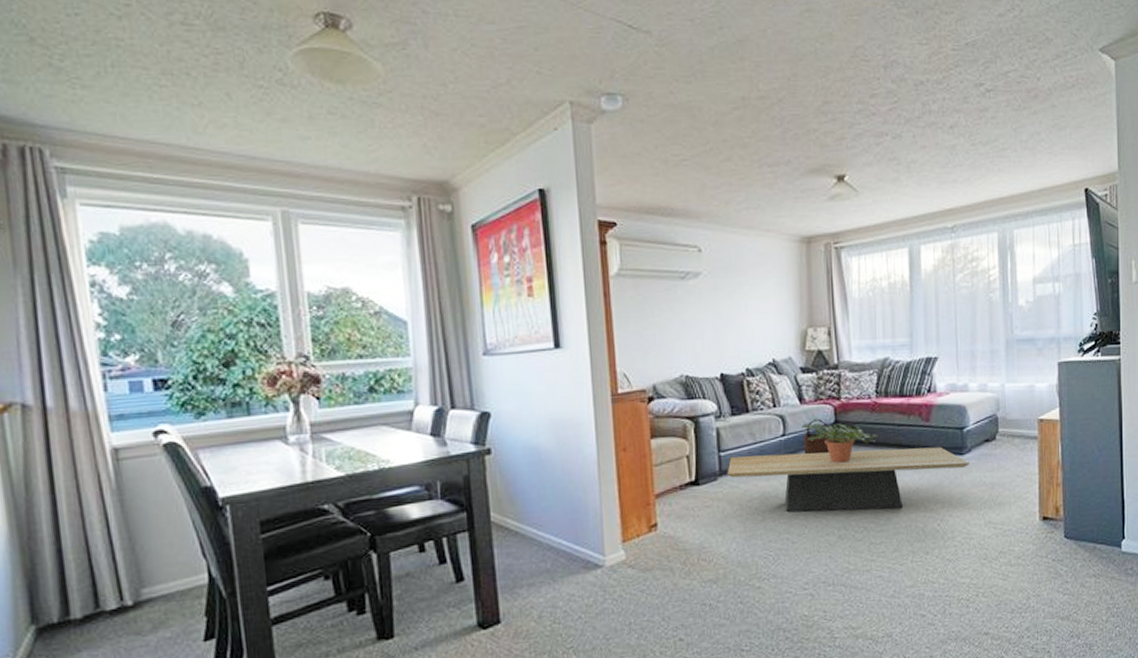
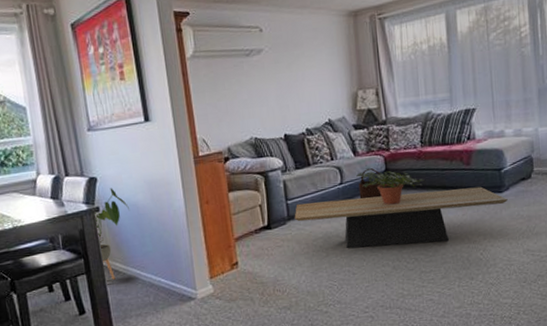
house plant: none [485,426,528,540] -> present [95,188,129,280]

